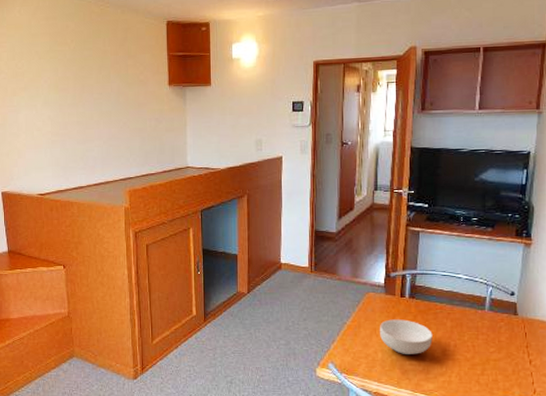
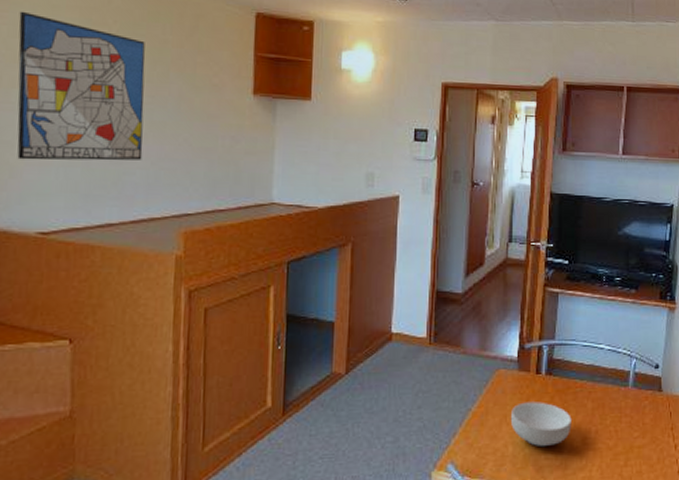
wall art: none [13,41,98,145] -> present [17,11,145,161]

